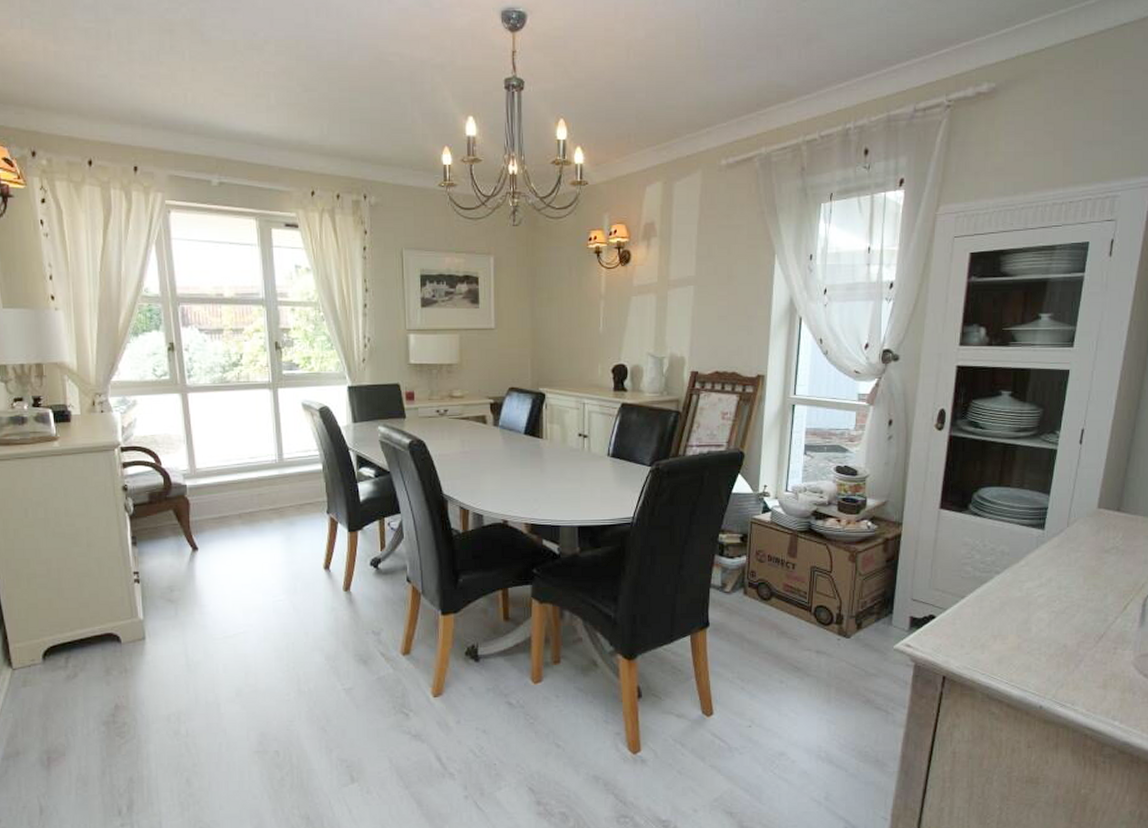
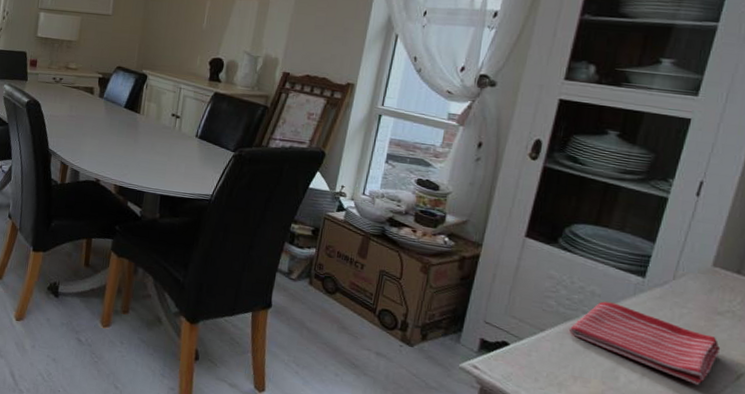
dish towel: none [986,559,1110,622] -> present [569,301,721,386]

